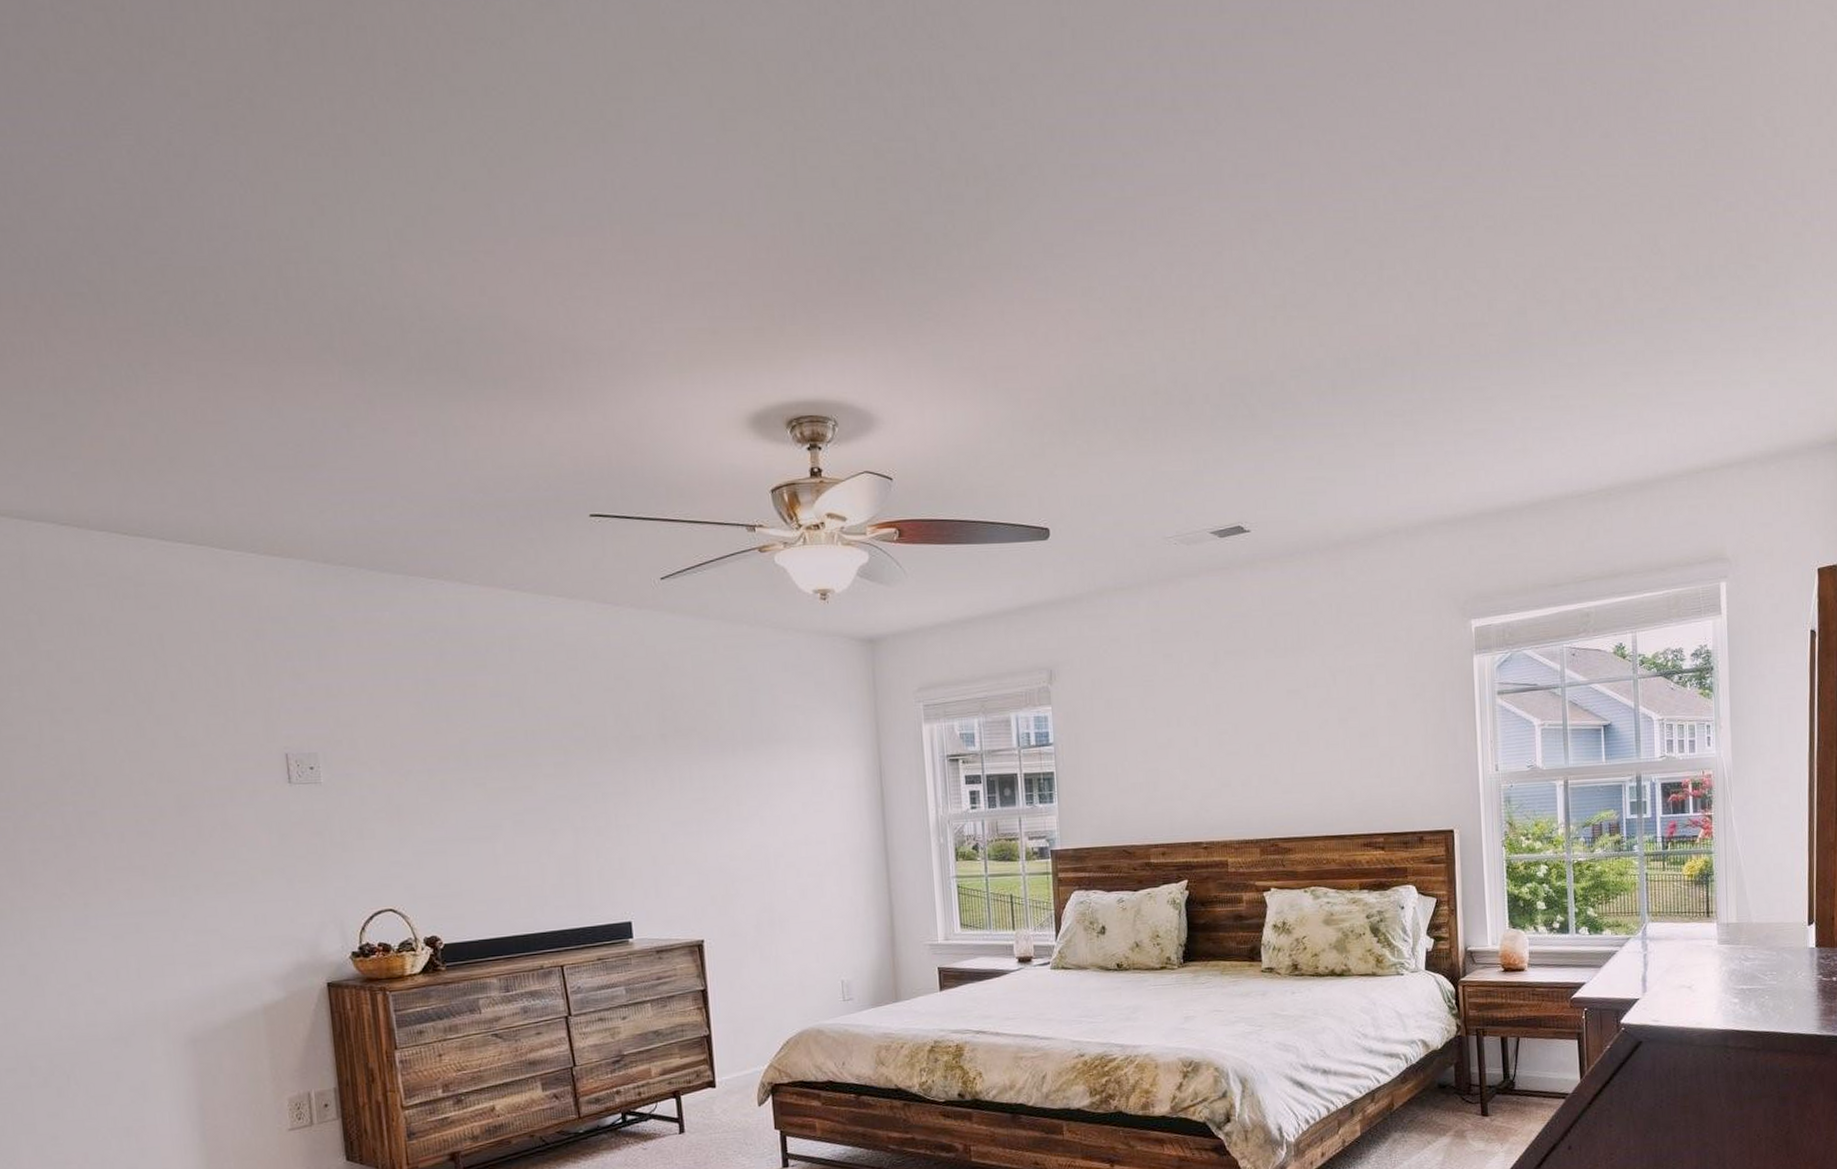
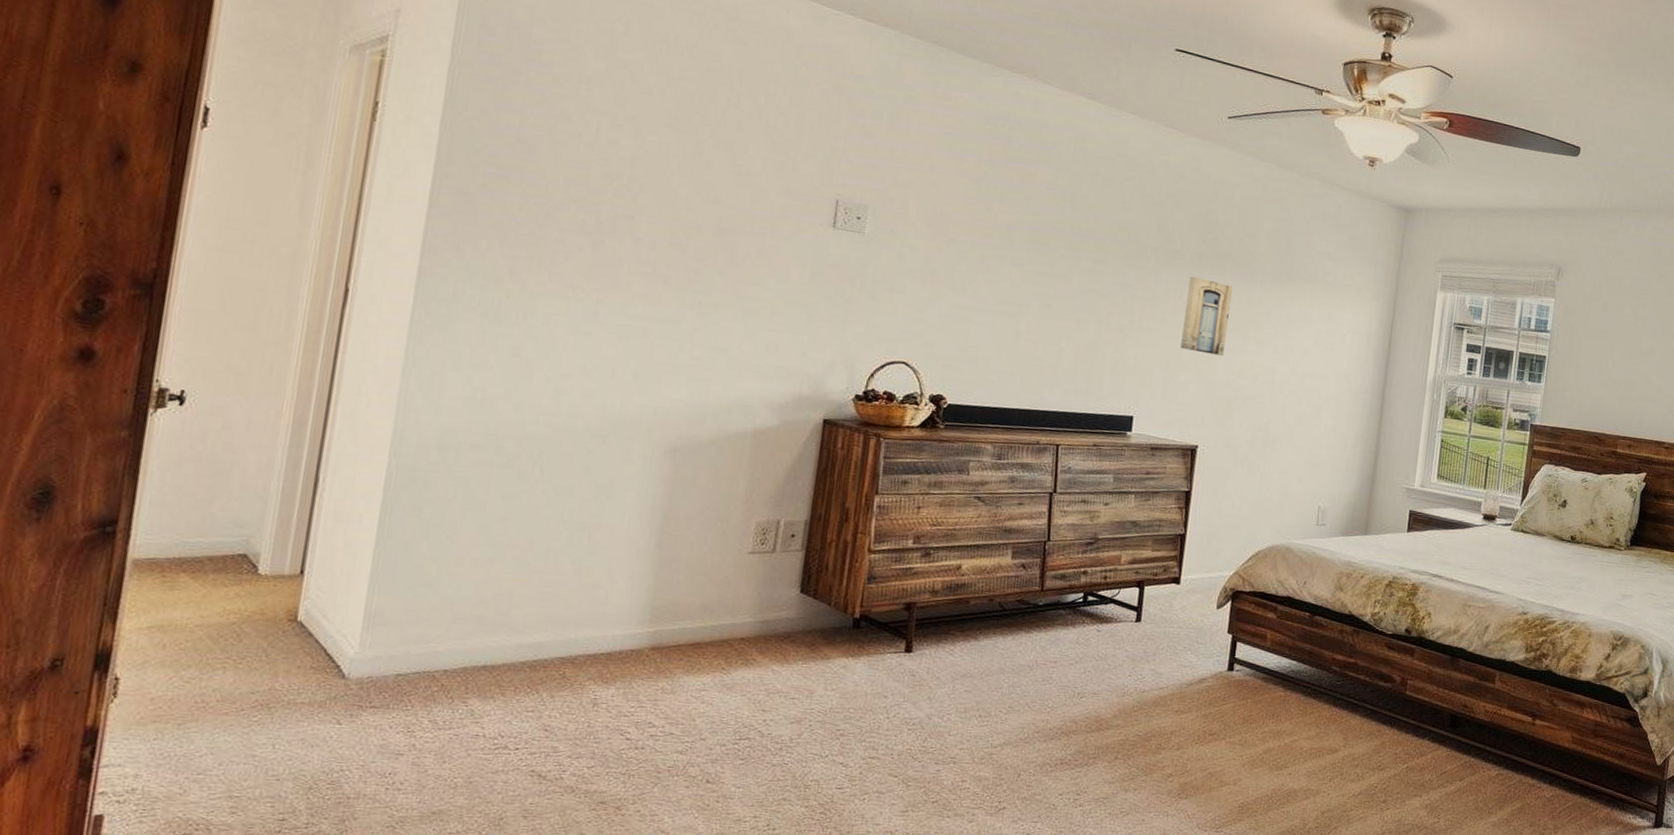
wall art: none [657,760,710,841] -> present [1181,276,1232,356]

